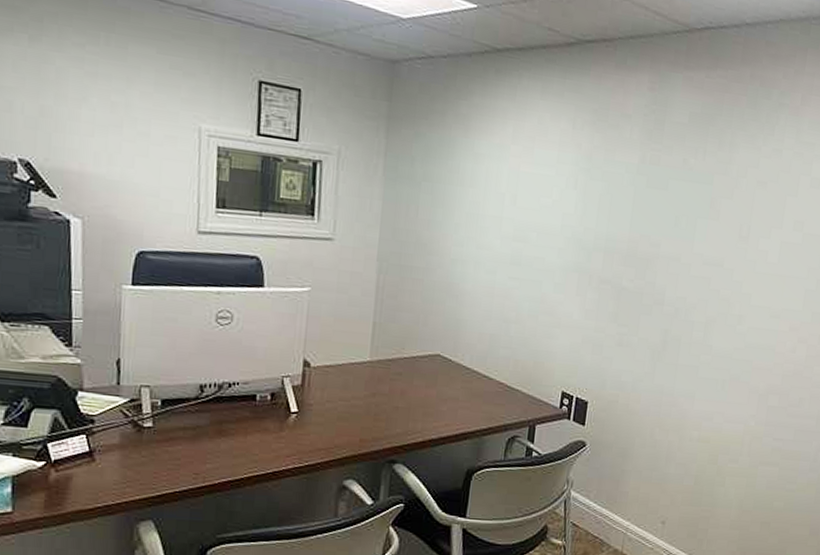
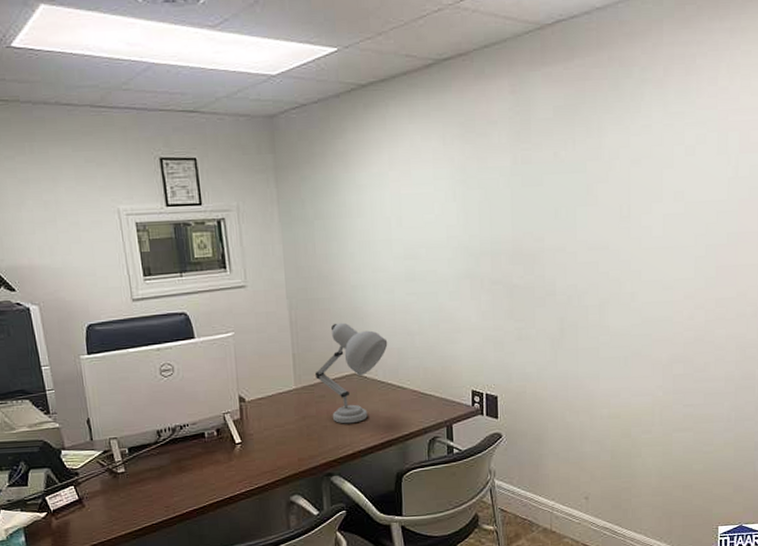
desk lamp: none [394,296,481,409] -> present [314,322,388,424]

